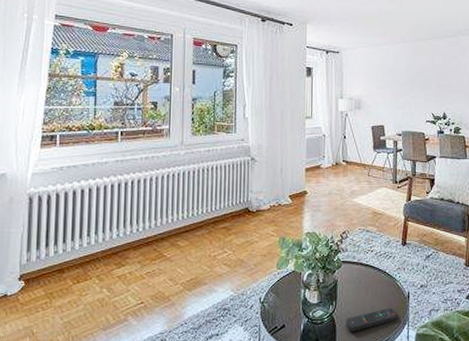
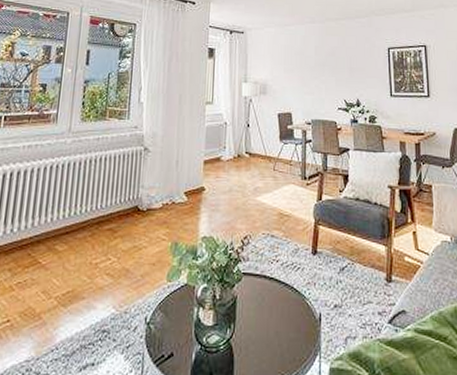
remote control: present [346,307,398,331] -> none [245,333,308,363]

